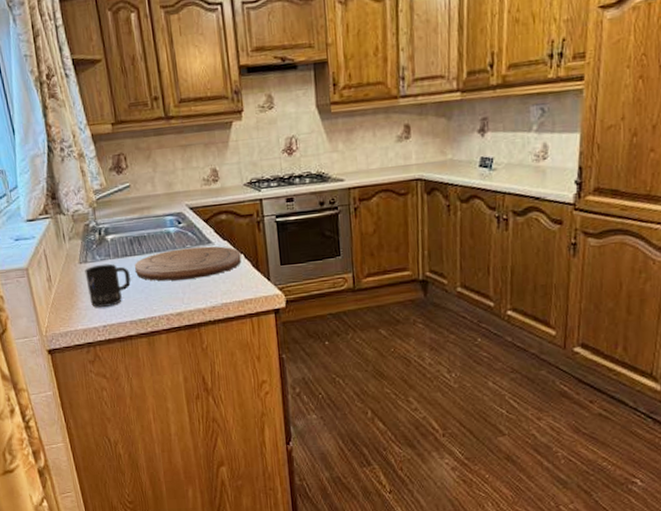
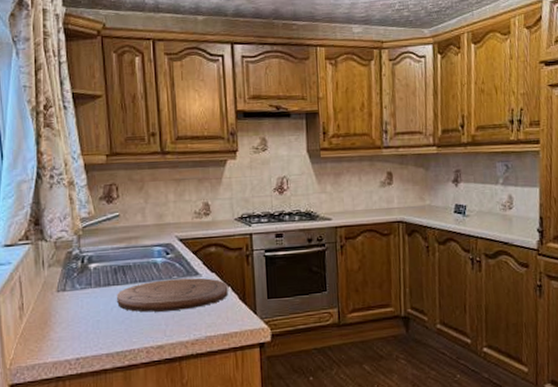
mug: present [84,263,131,307] -> none [62,292,111,339]

